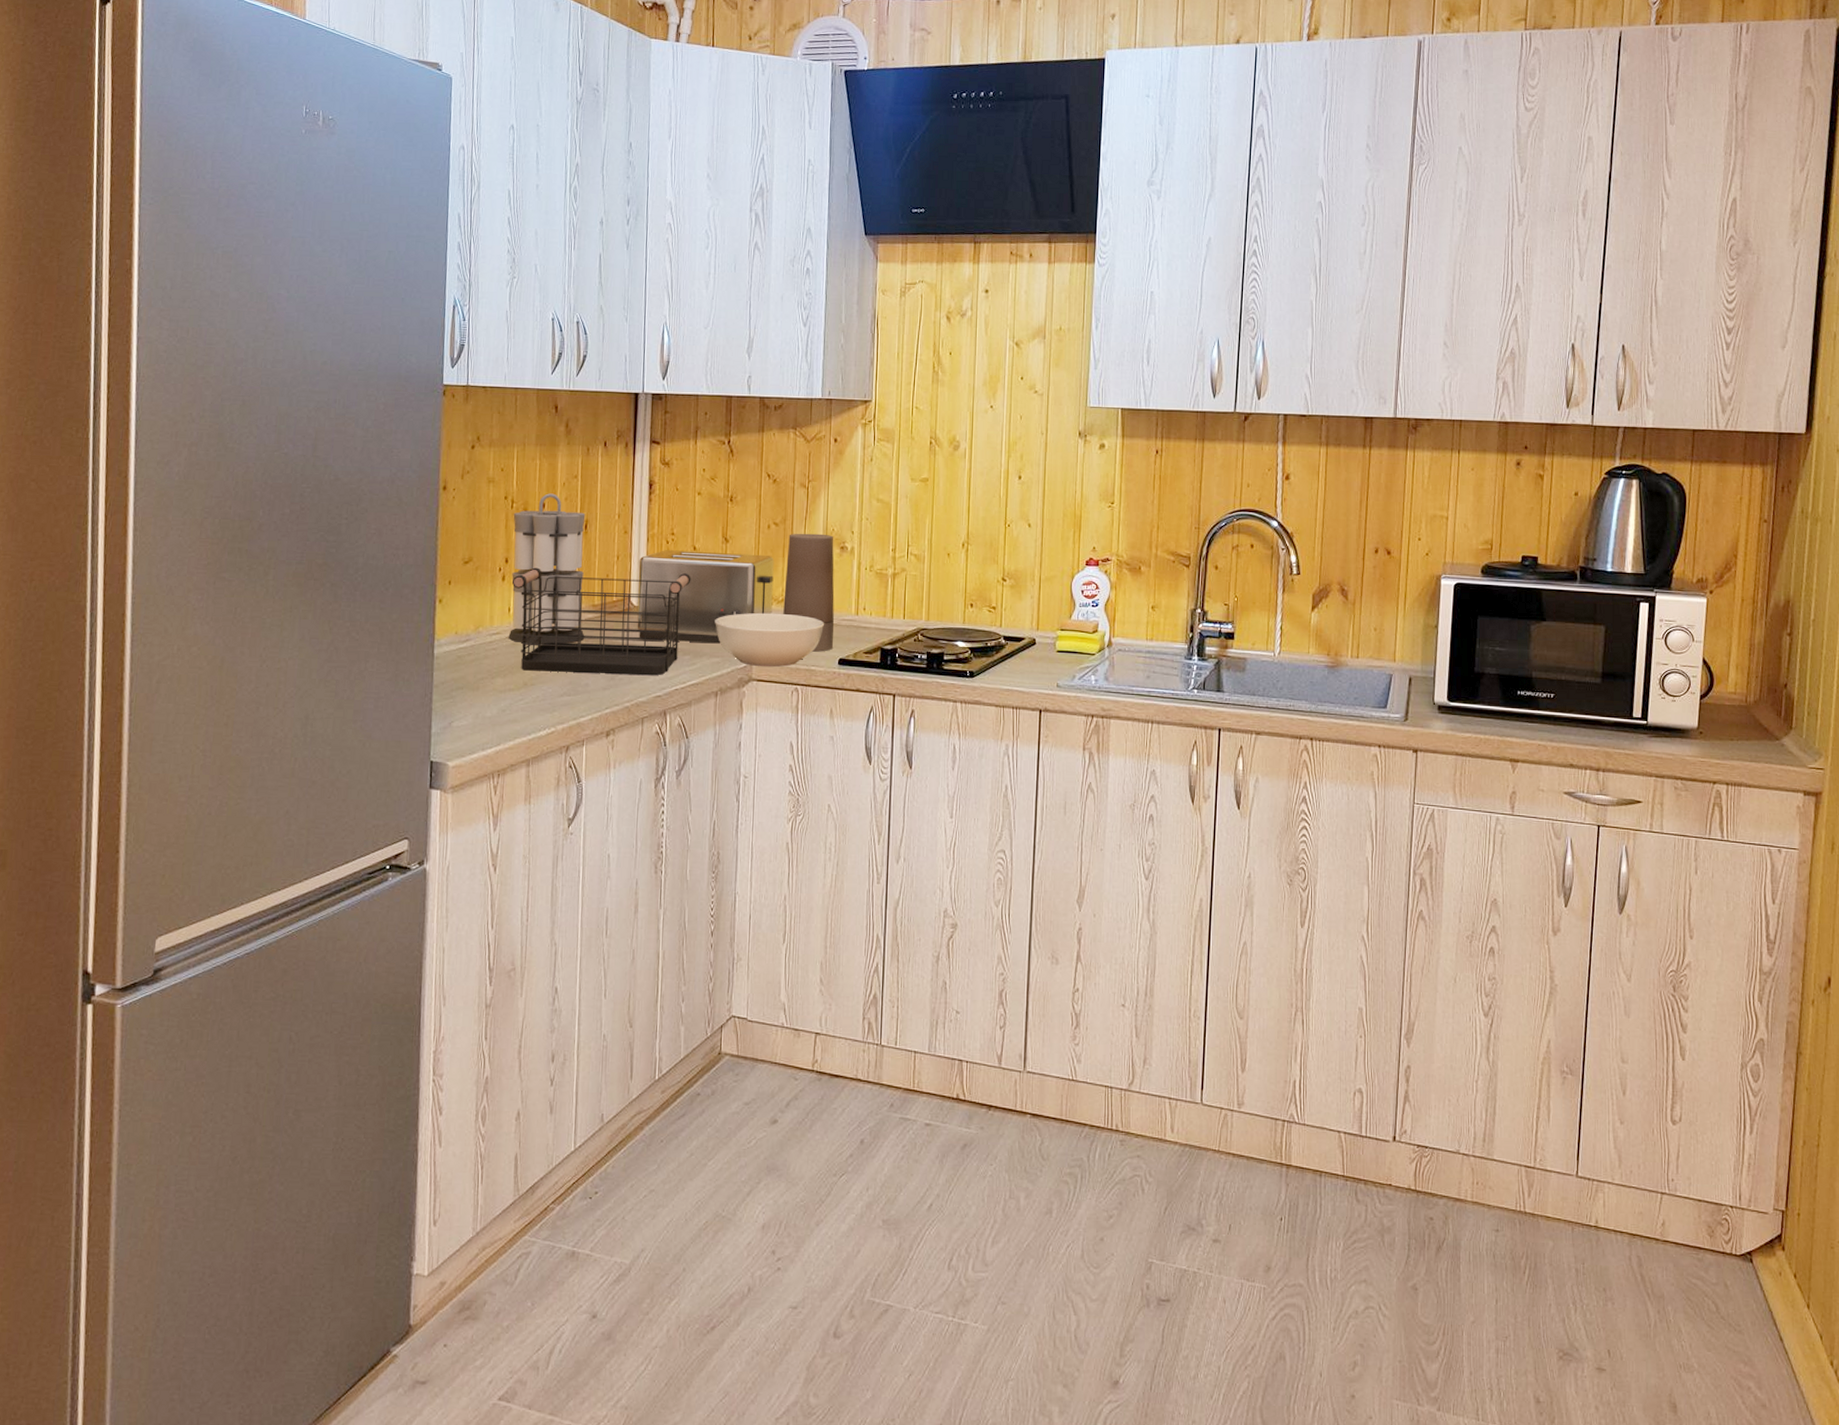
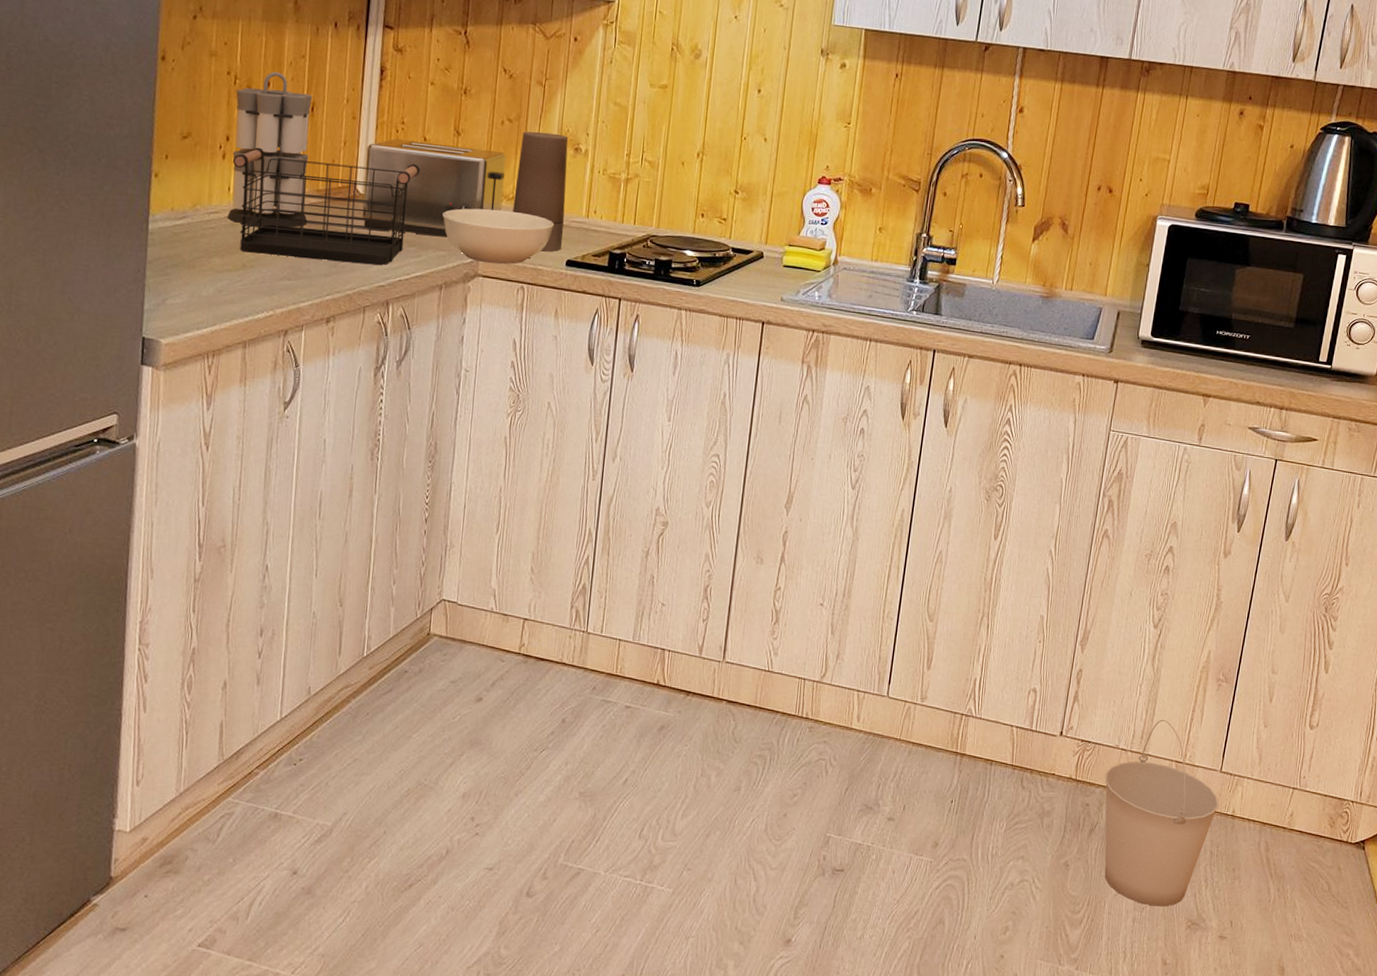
bucket: none [1447,1118,1579,1335] -> present [1104,719,1219,907]

